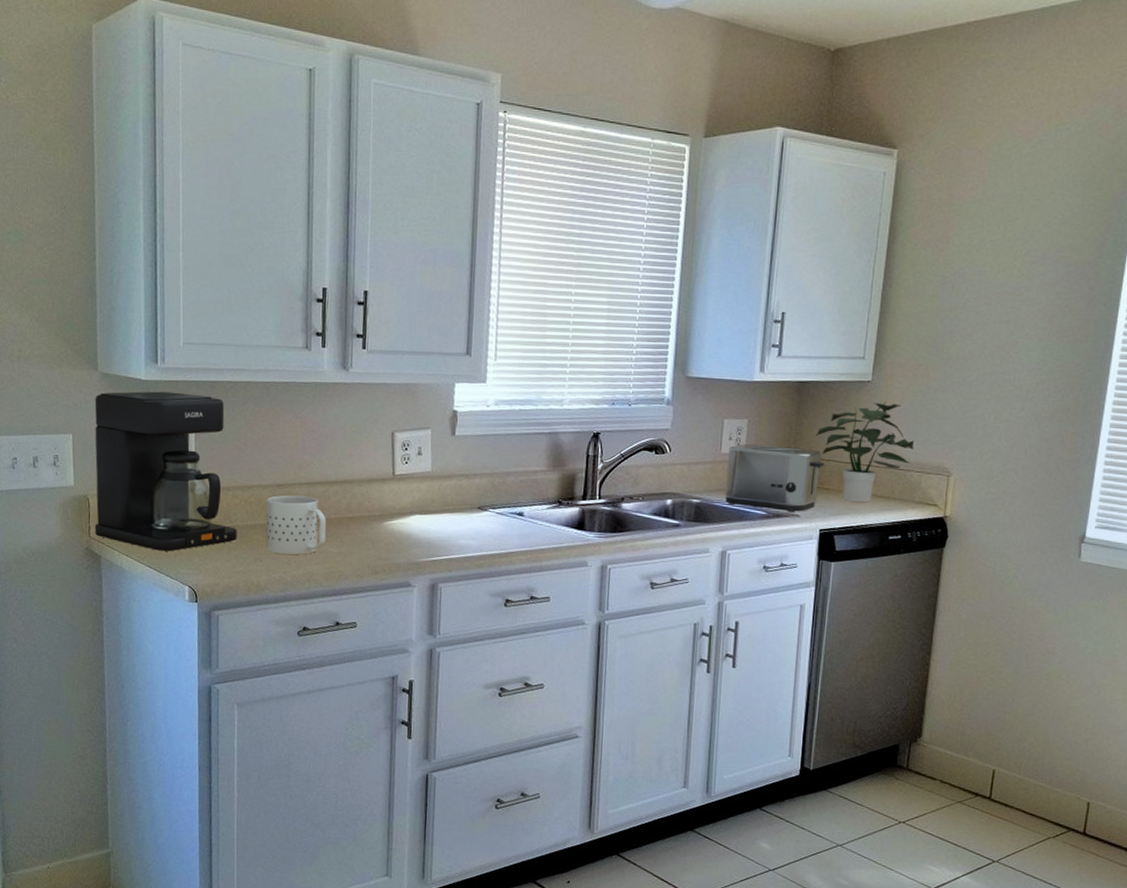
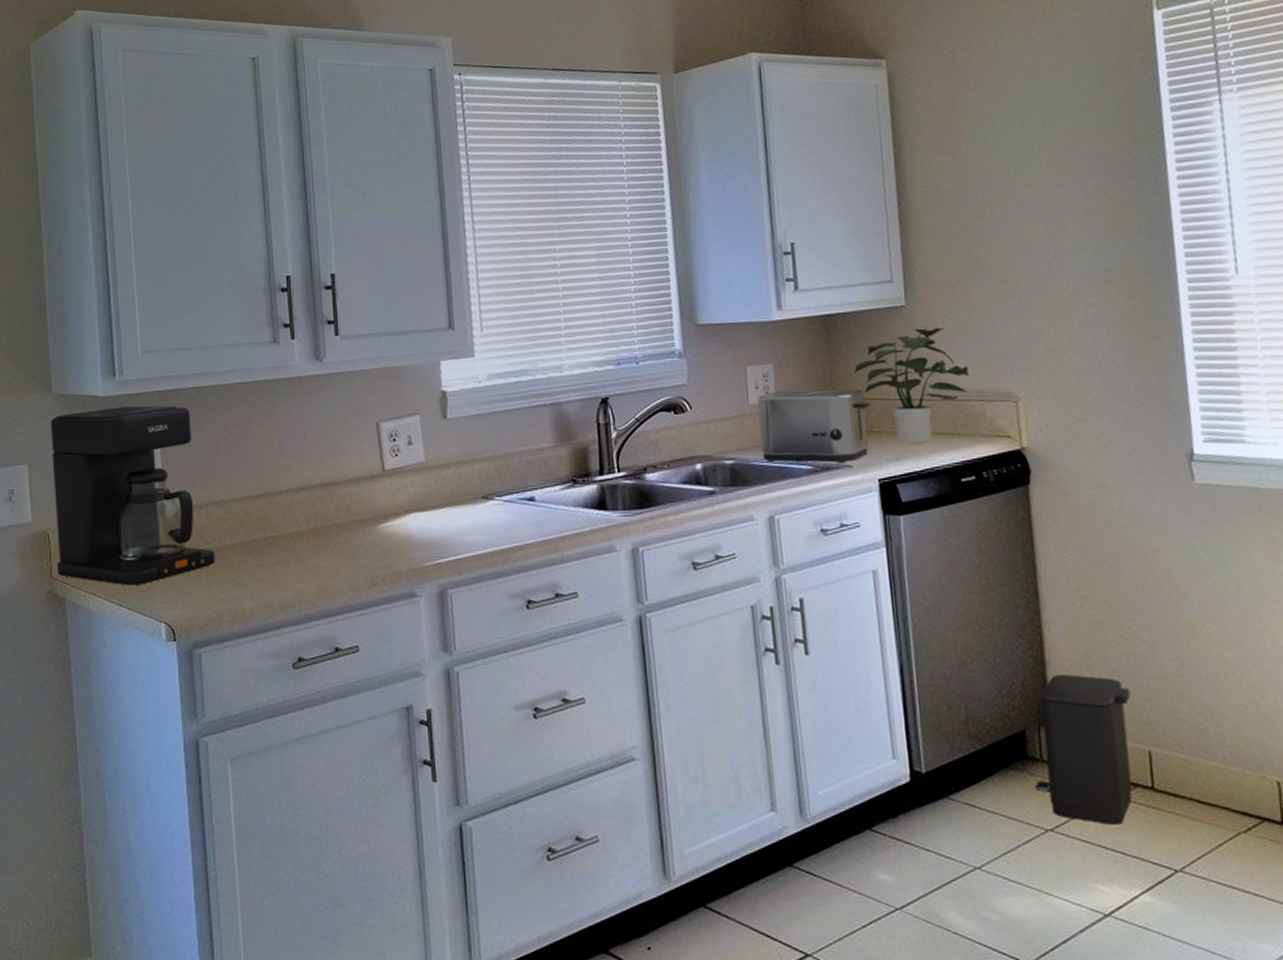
mug: present [265,495,326,556] -> none [244,505,315,576]
pedal bin: none [897,703,989,823] -> present [1034,674,1133,825]

